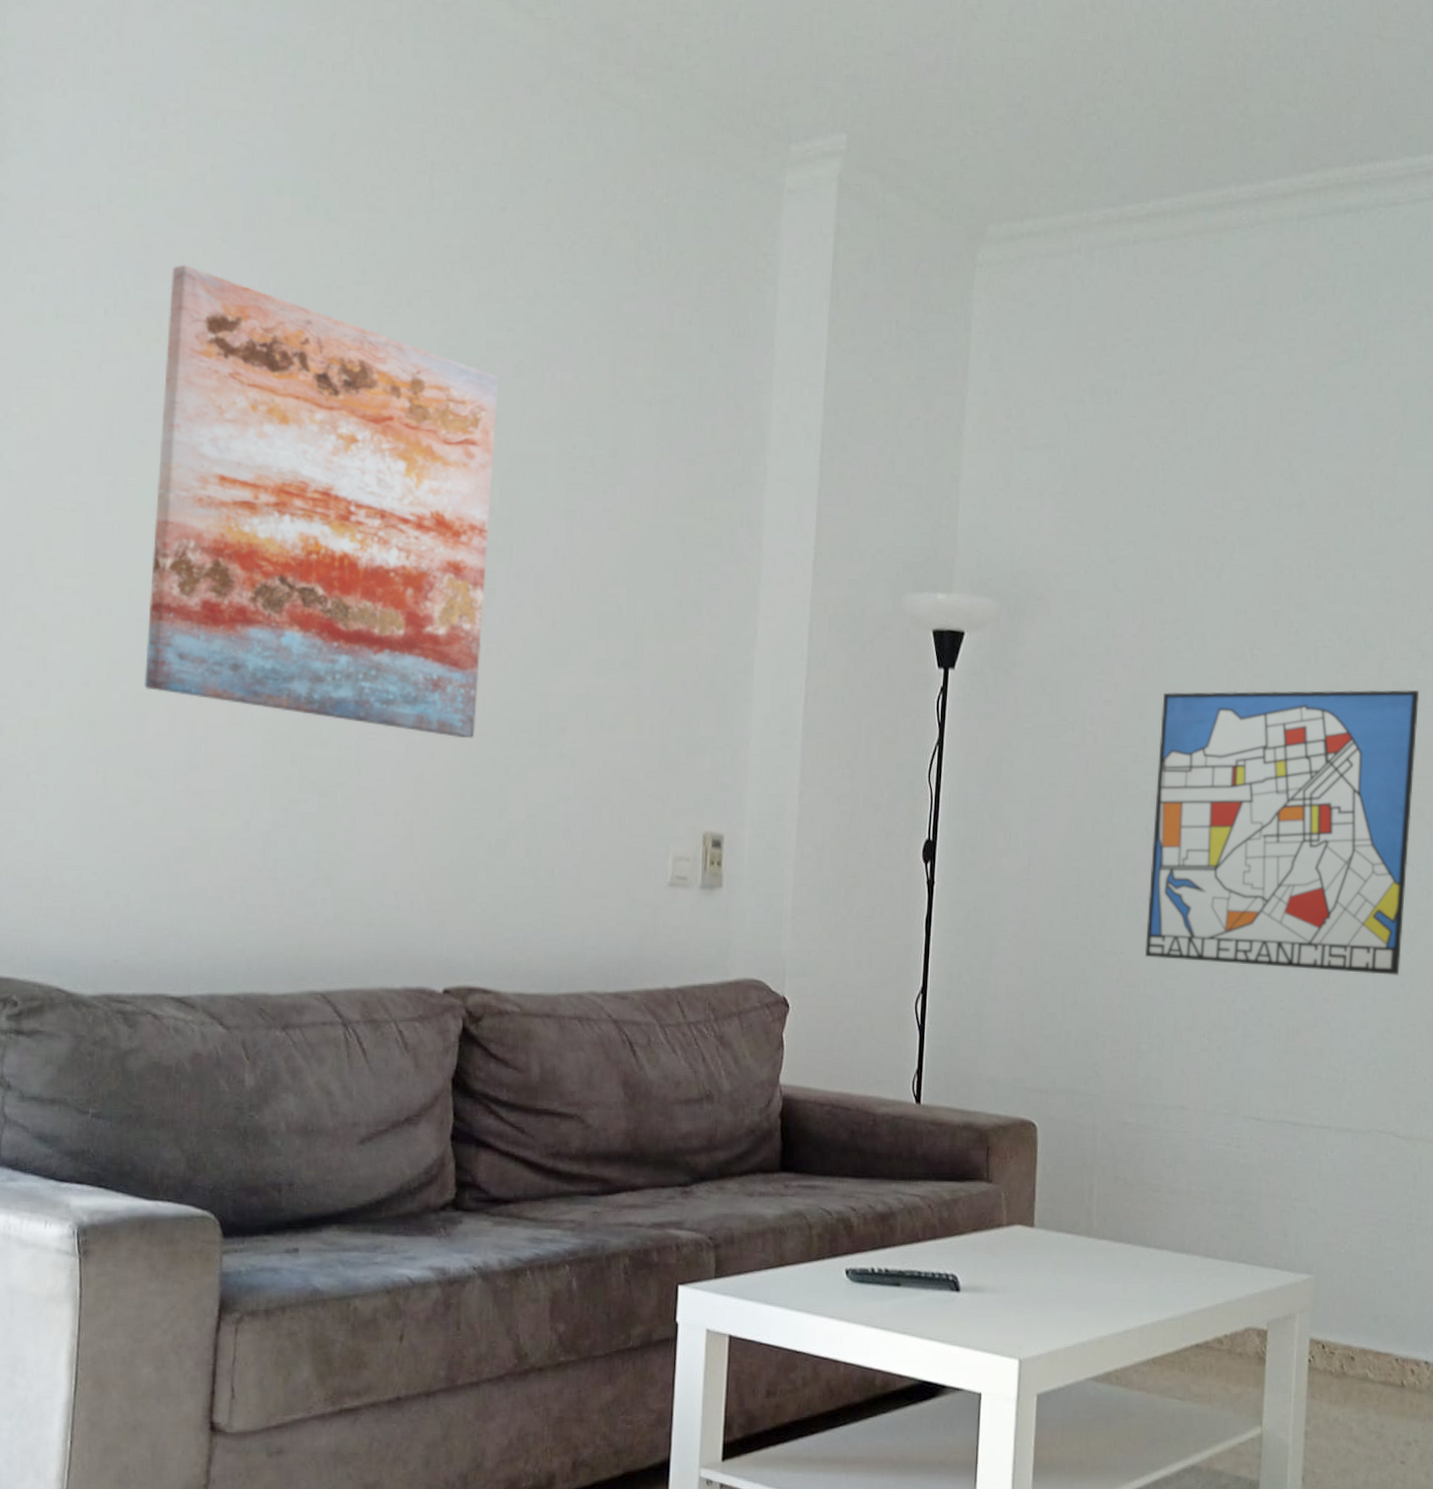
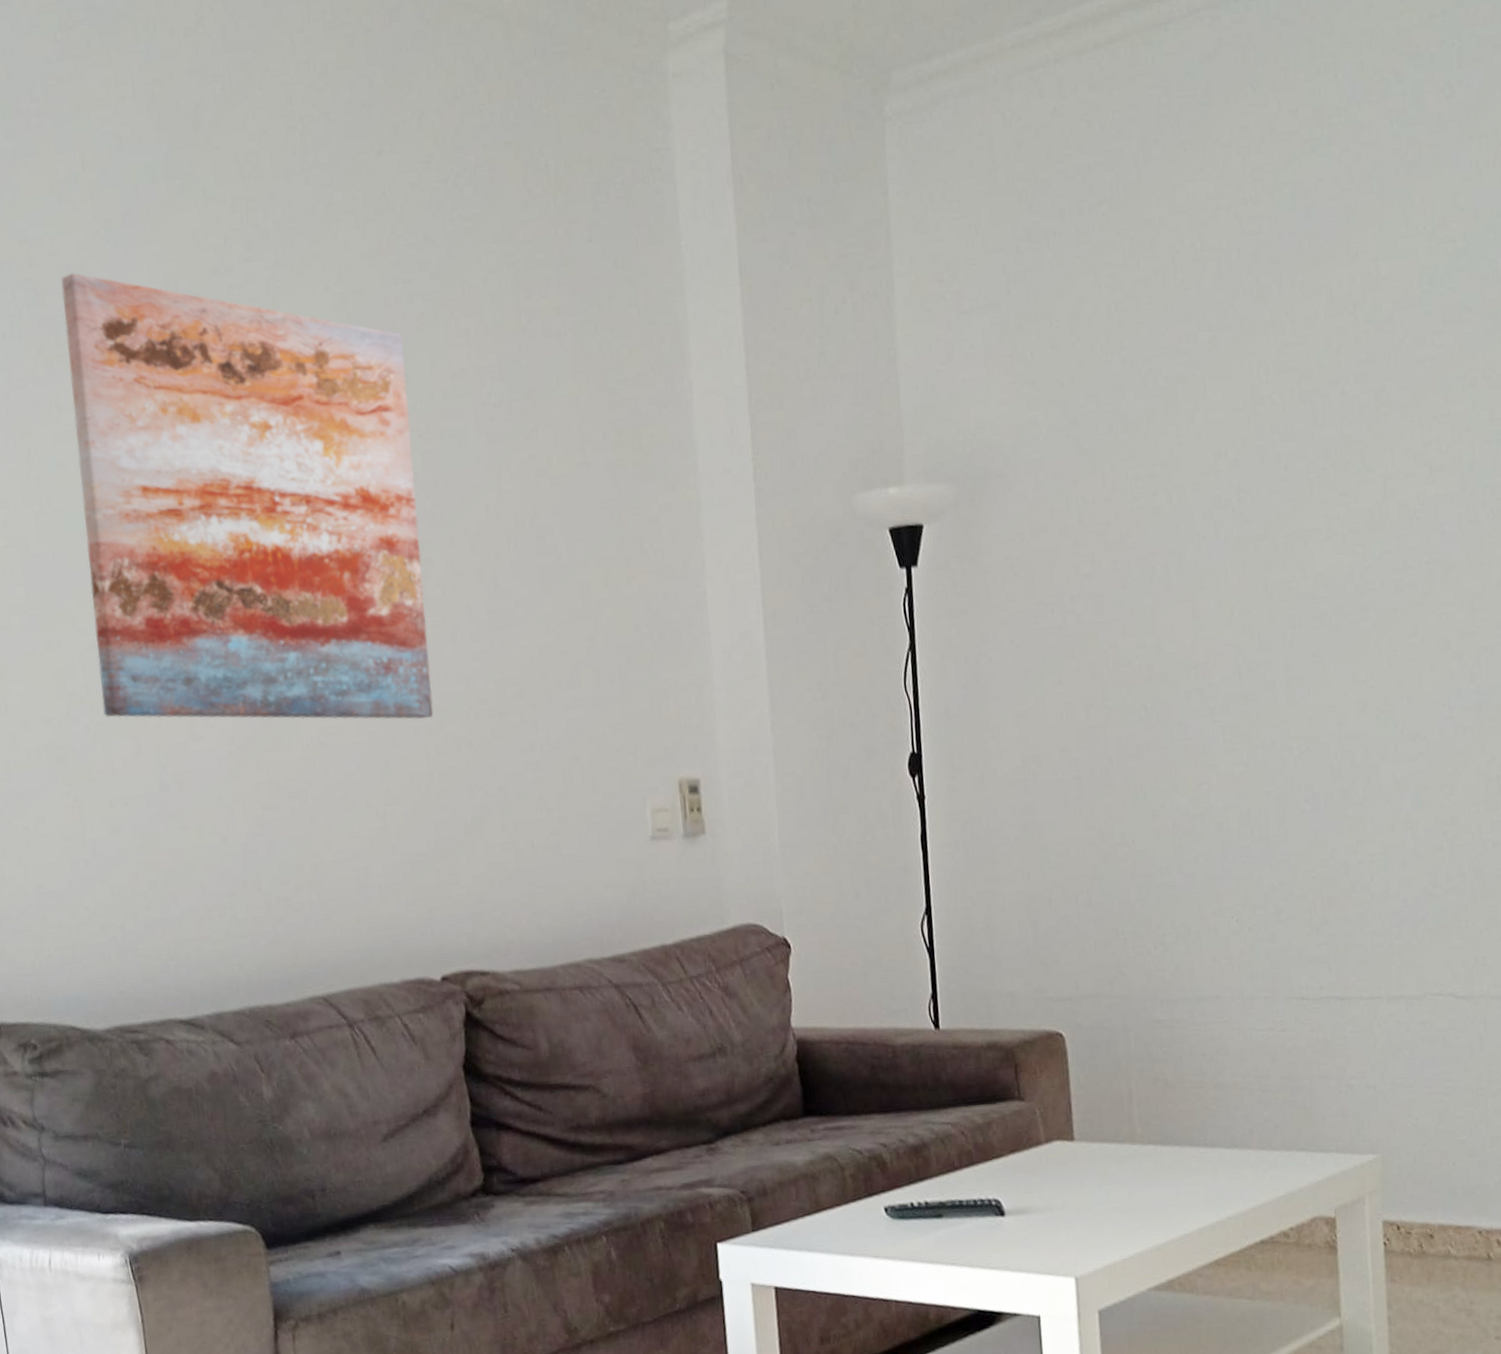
wall art: present [1144,690,1420,975] -> none [1146,509,1441,844]

